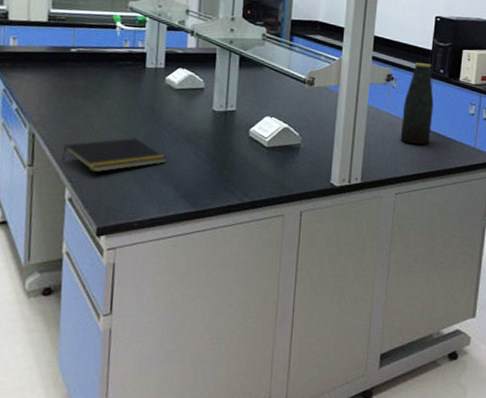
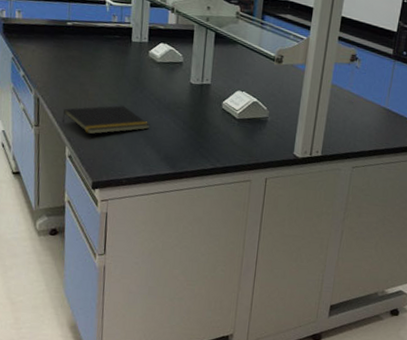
bottle: present [400,63,434,144] -> none [360,44,395,123]

